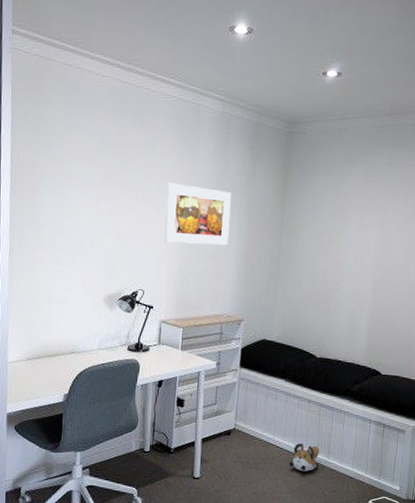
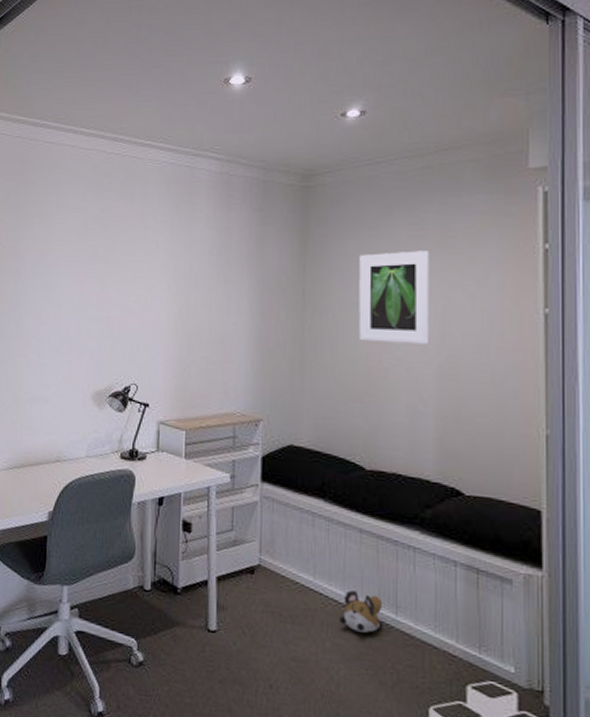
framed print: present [164,182,231,246] -> none [159,257,238,328]
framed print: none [320,192,378,266] -> present [358,250,430,345]

